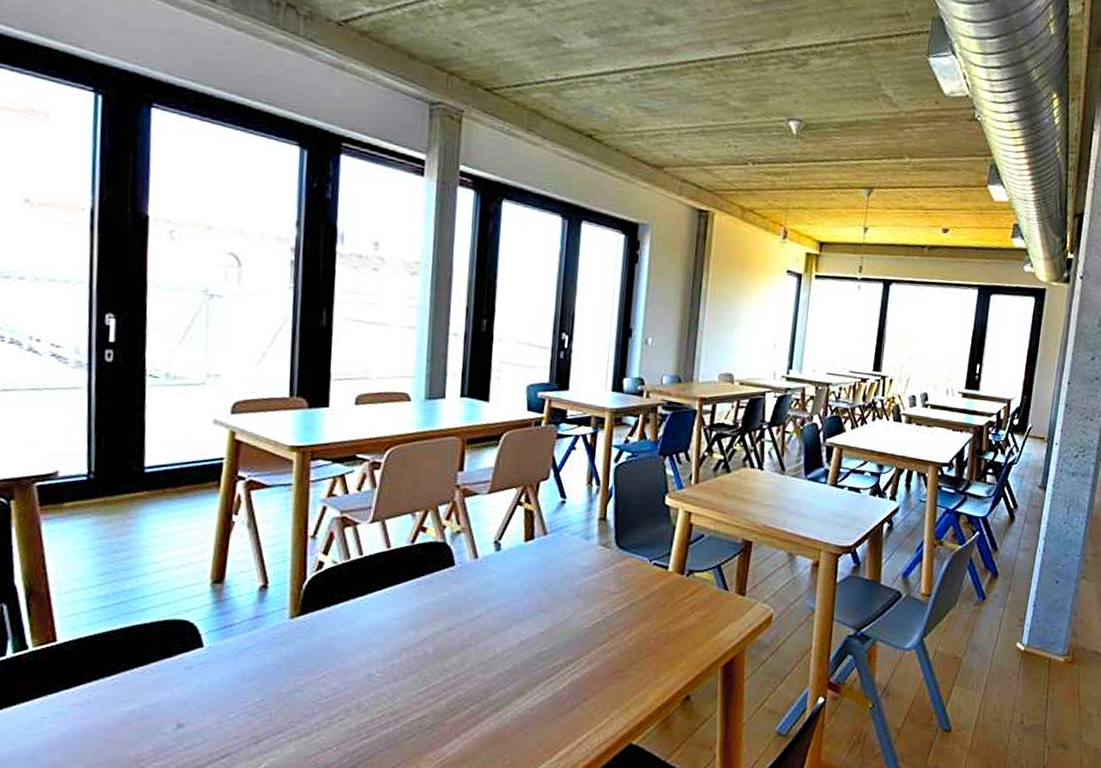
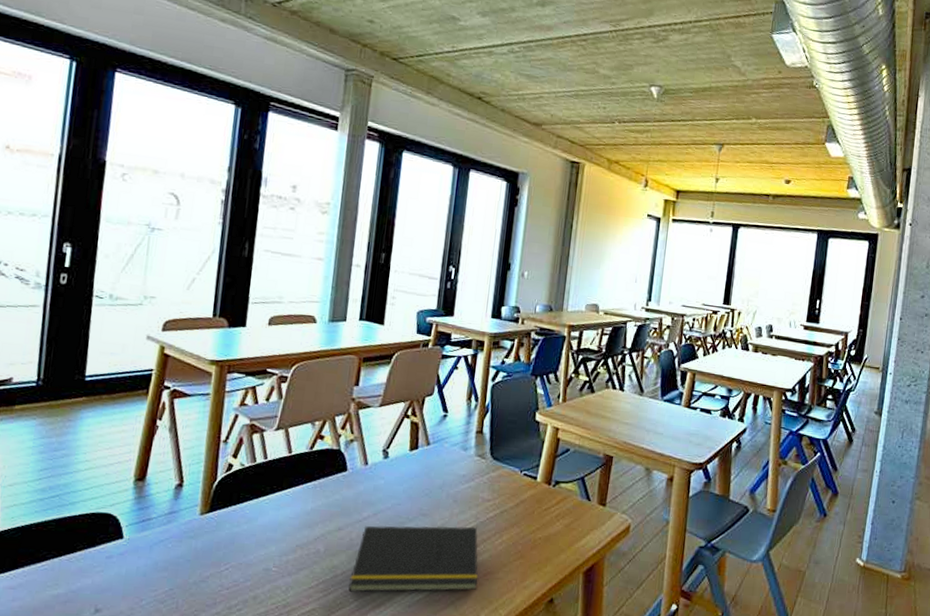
notepad: none [462,622,607,697] -> present [348,525,479,593]

